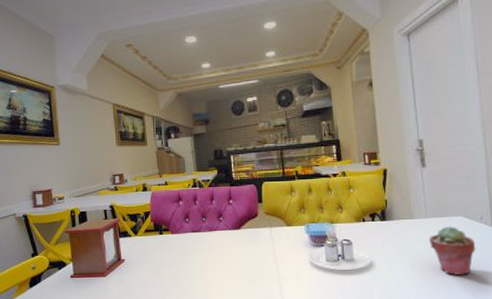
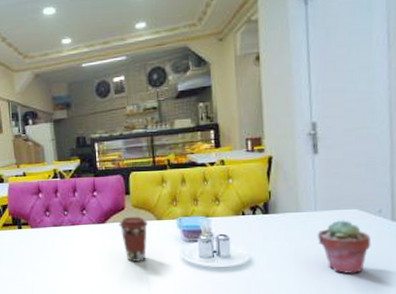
coffee cup: none [252,222,279,265] -> present [119,216,147,262]

